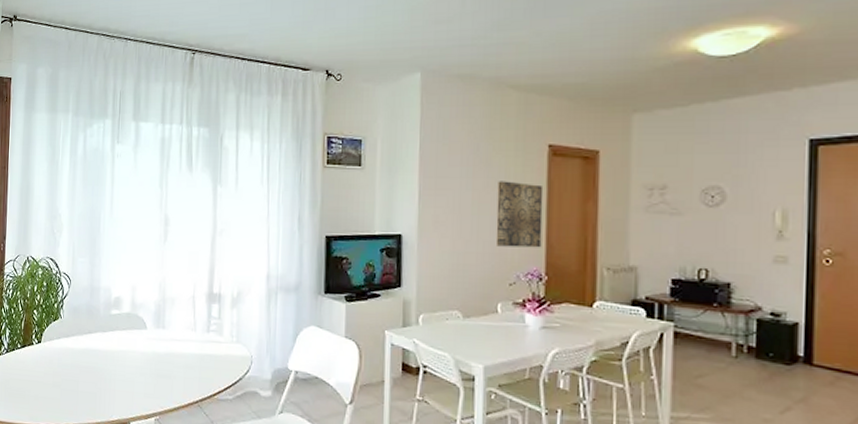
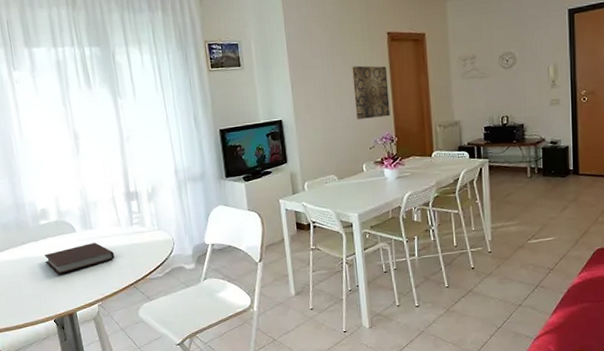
notebook: none [109,344,183,375] -> present [44,243,115,275]

